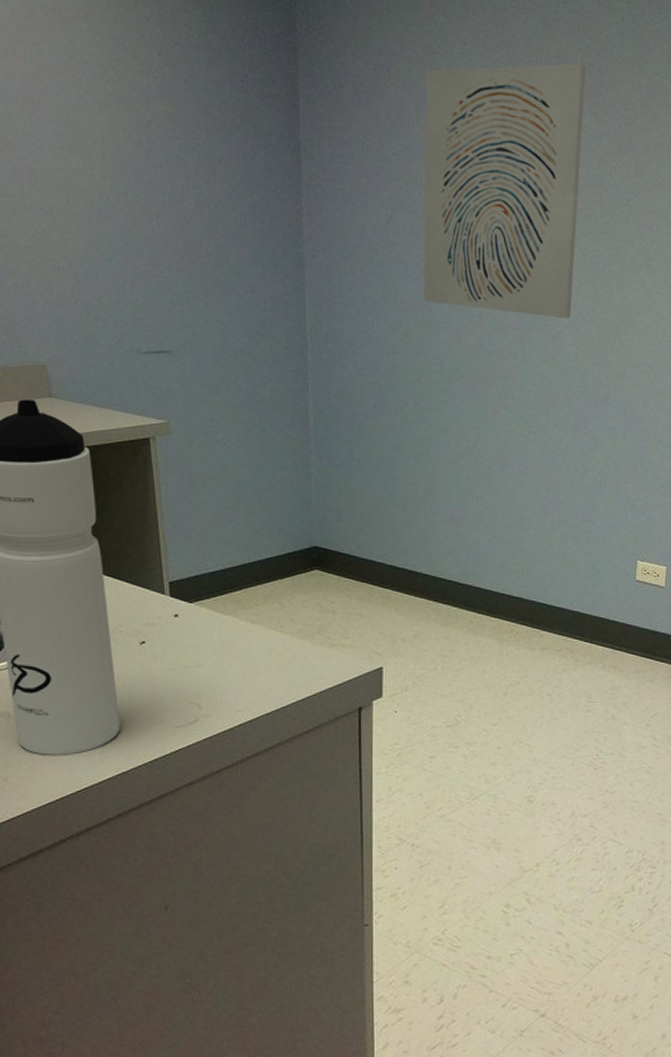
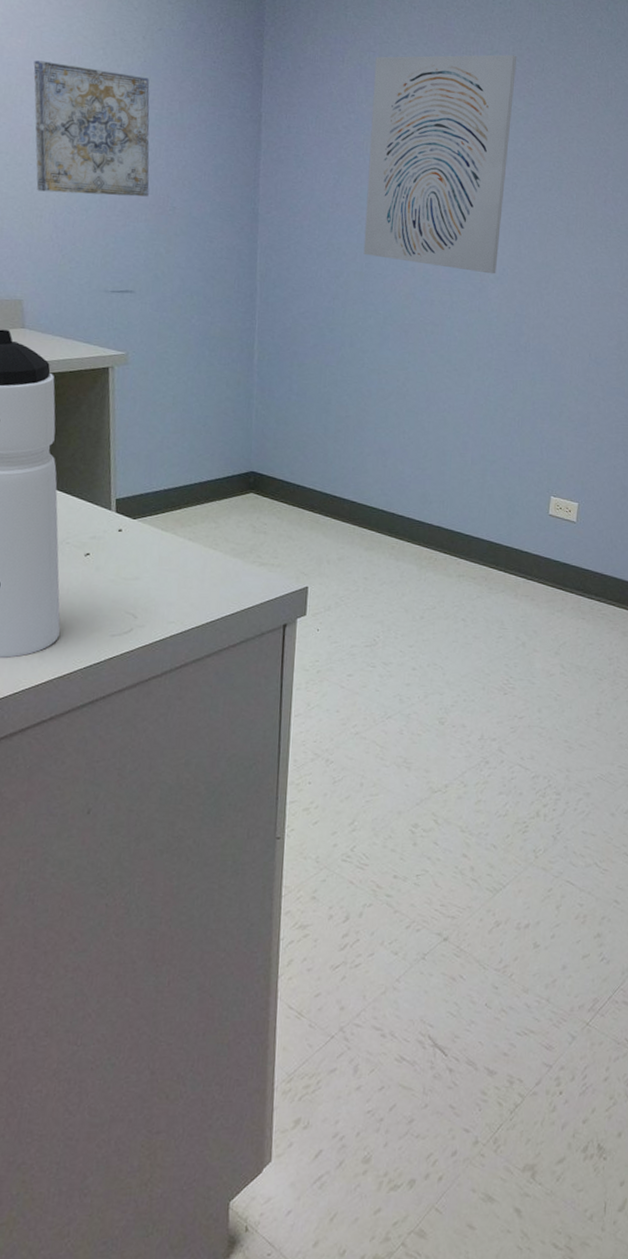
wall art: none [34,84,179,243] -> present [33,60,150,197]

